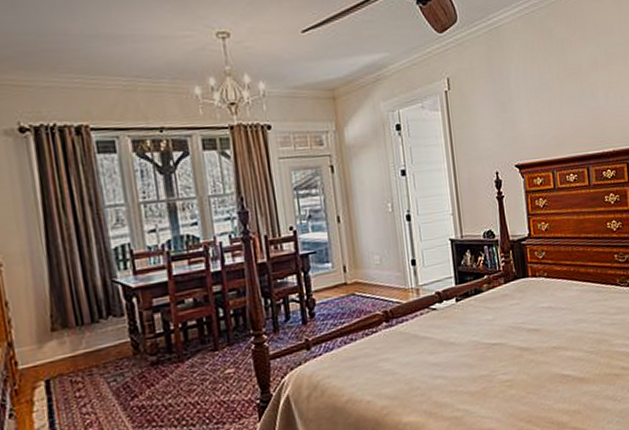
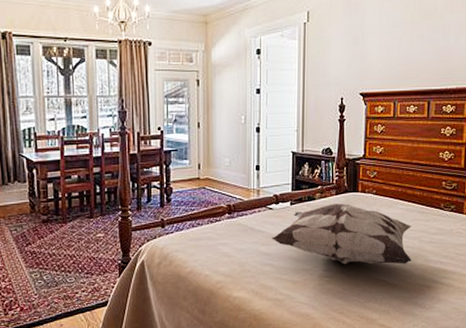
decorative pillow: none [439,292,596,364] -> present [272,203,412,265]

